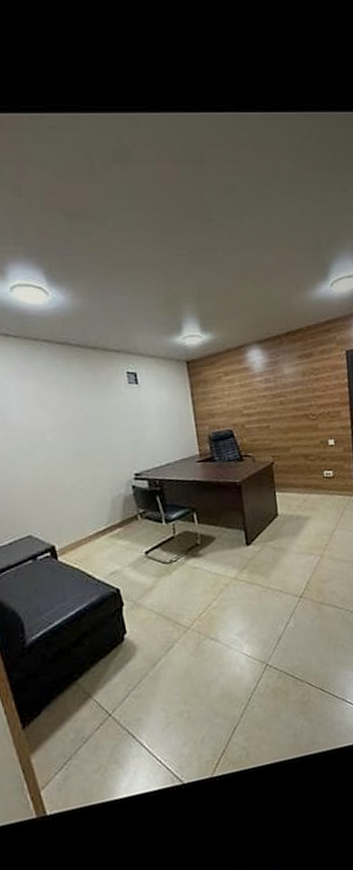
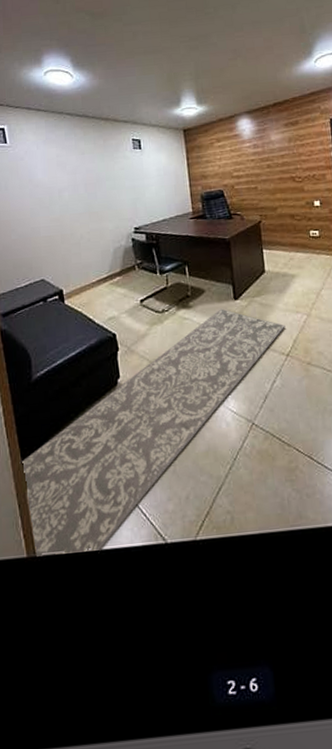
rug: none [19,555,299,814] -> present [19,308,285,555]

